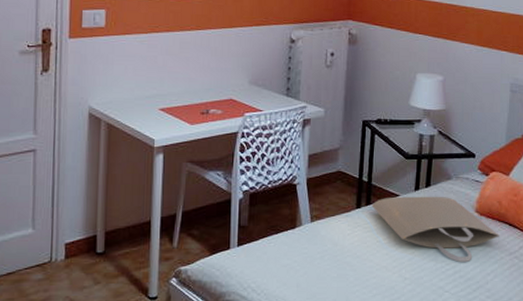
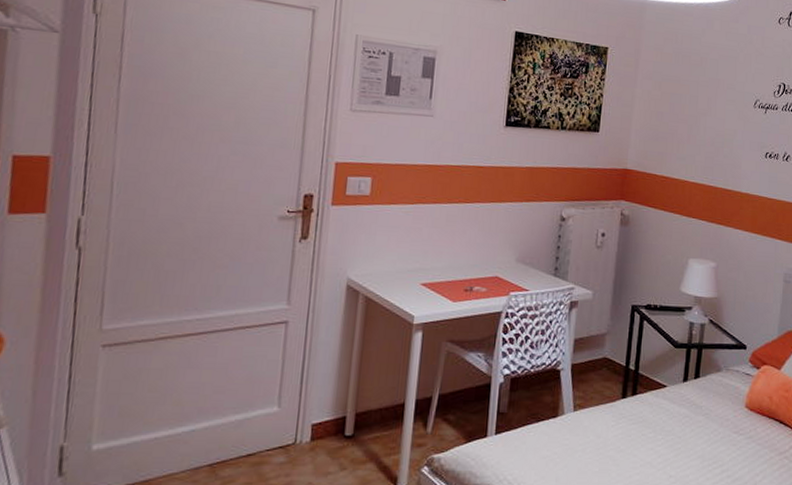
tote bag: present [371,196,499,263] -> none [637,387,769,462]

